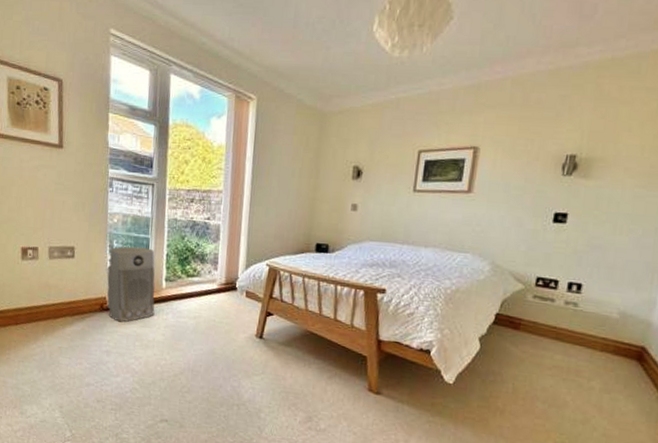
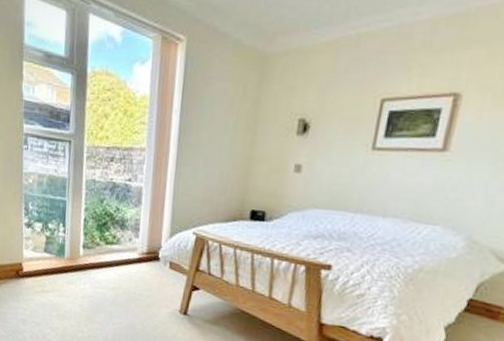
air purifier: present [106,246,155,322] -> none [22,209,72,291]

